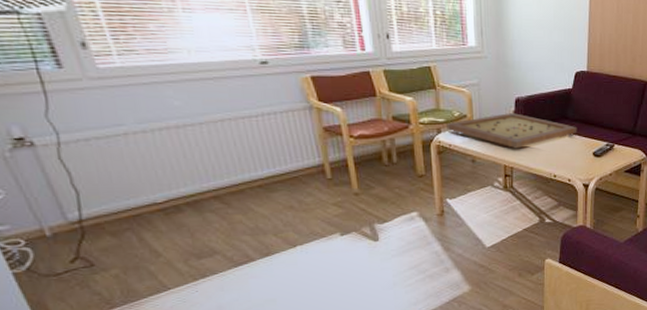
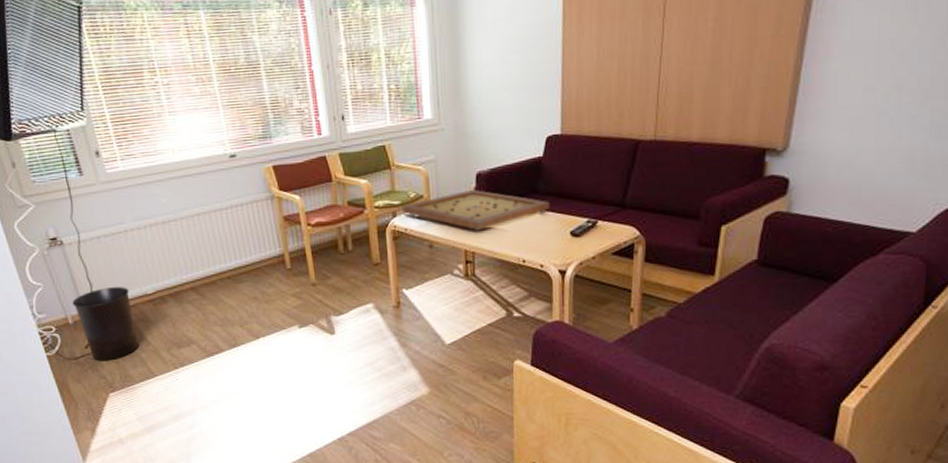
waste bin: none [50,195,146,277] -> present [72,287,139,361]

